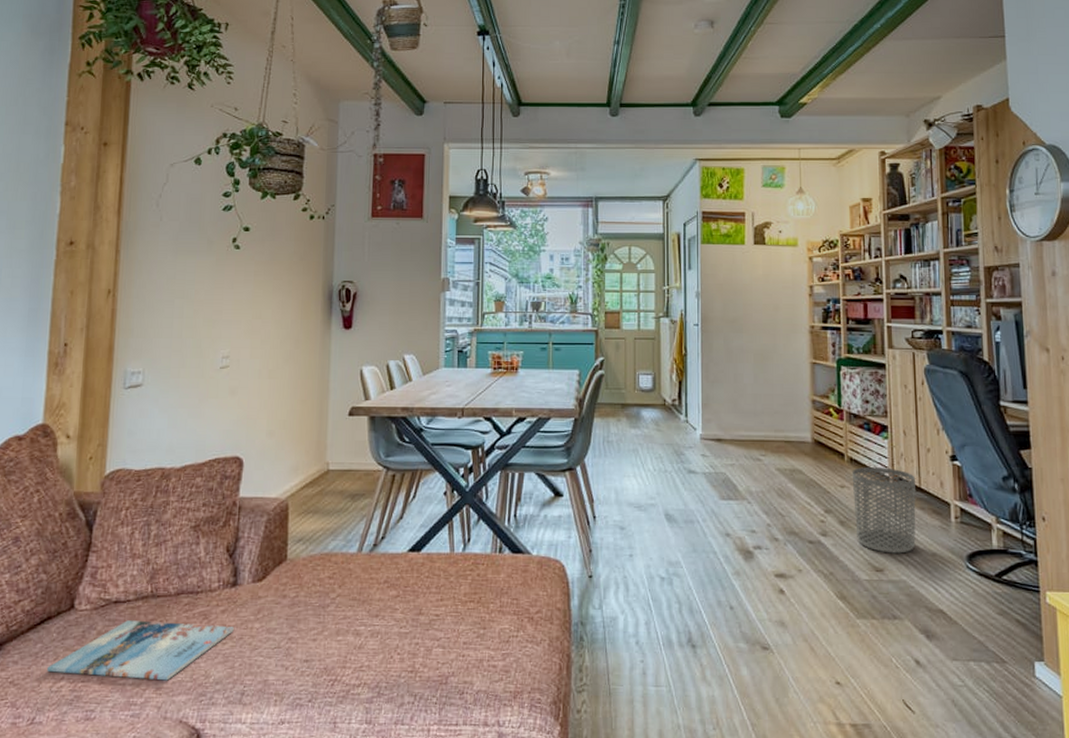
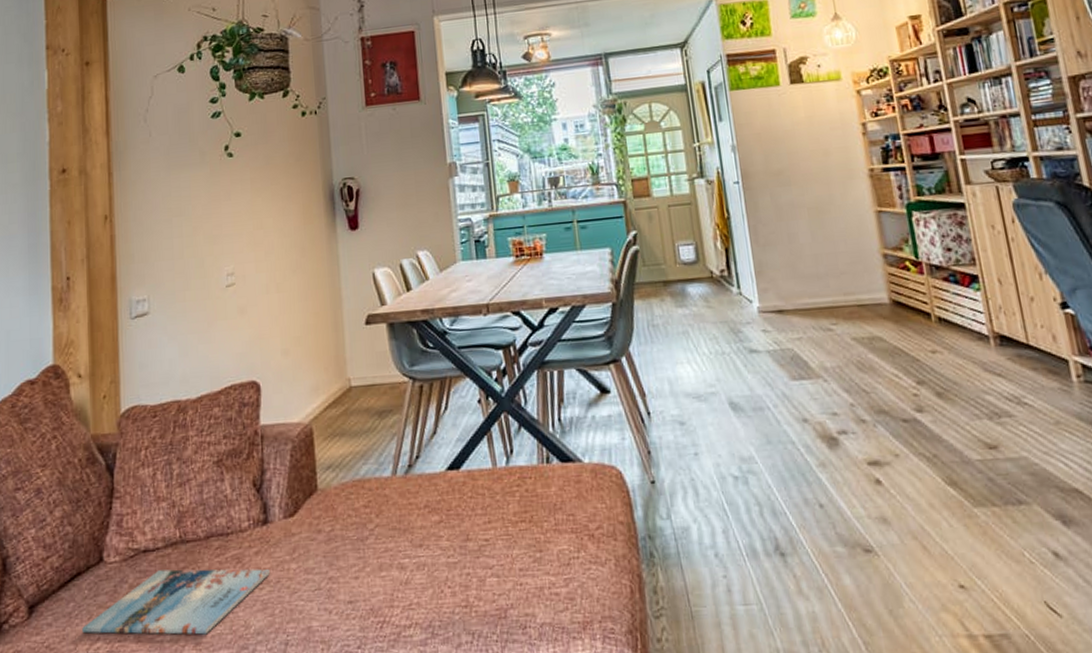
waste bin: present [852,467,916,554] -> none [942,324,1033,426]

